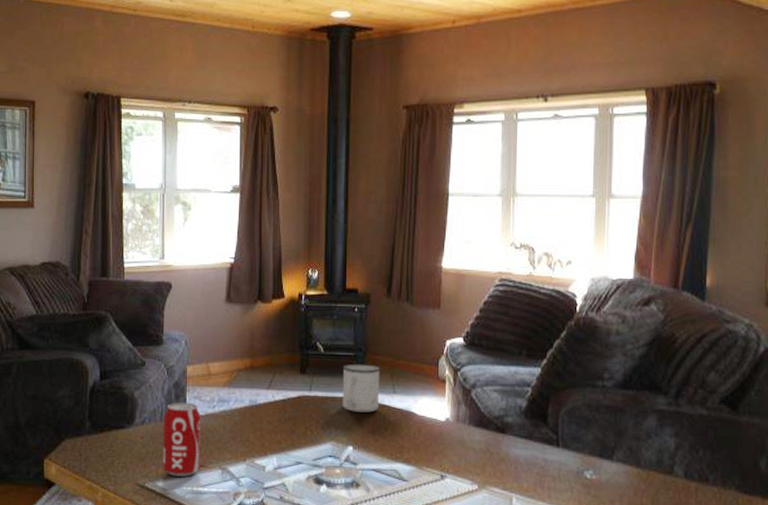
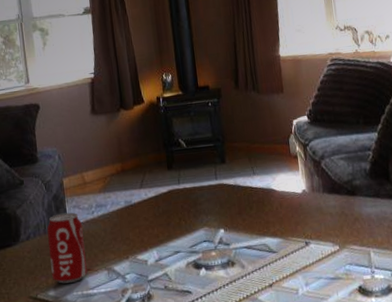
mug: present [342,363,380,413] -> none [205,151,243,198]

